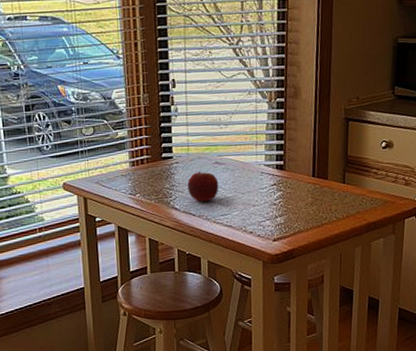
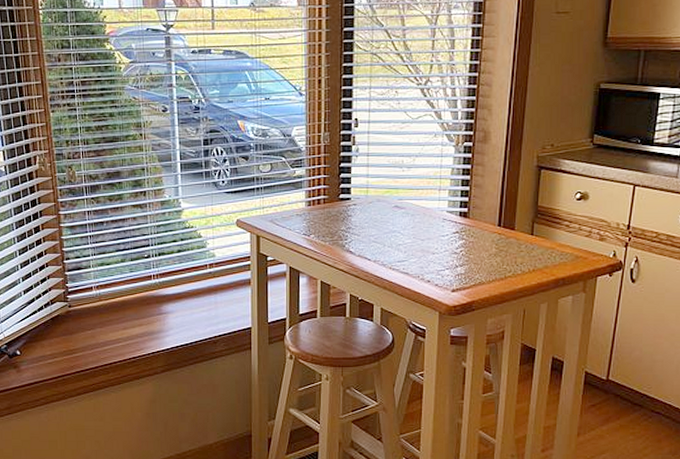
fruit: present [187,172,219,202] -> none [364,215,397,247]

